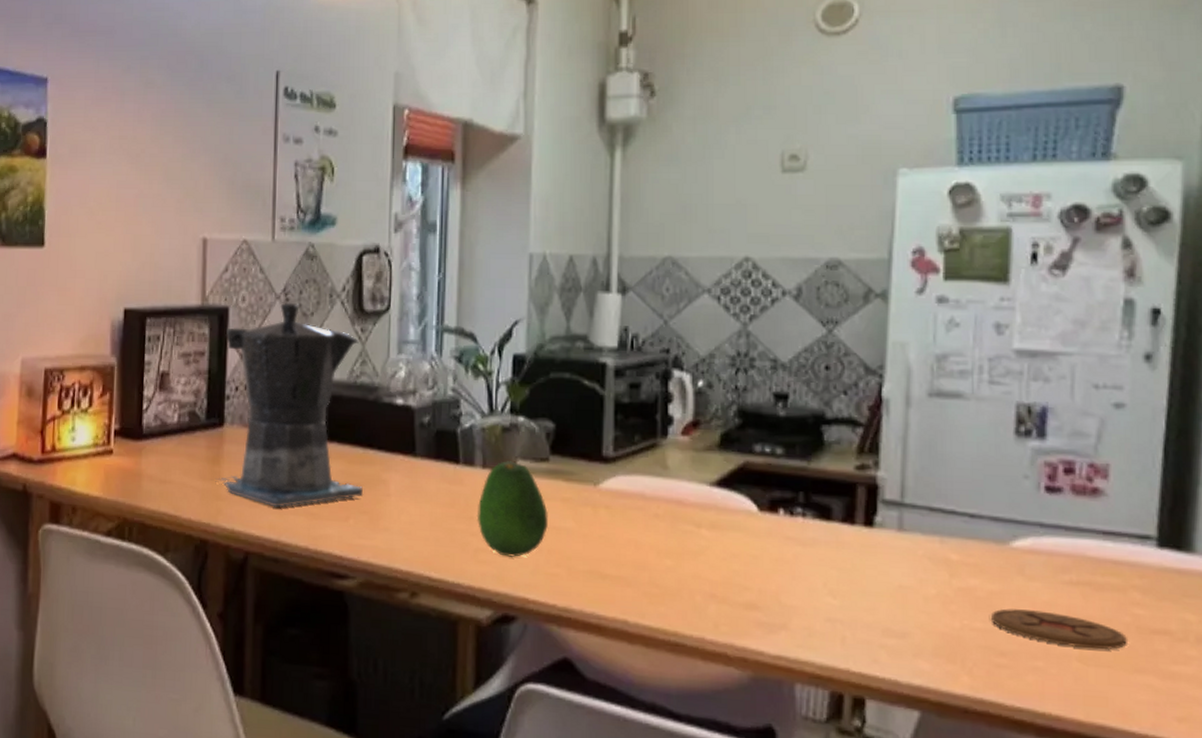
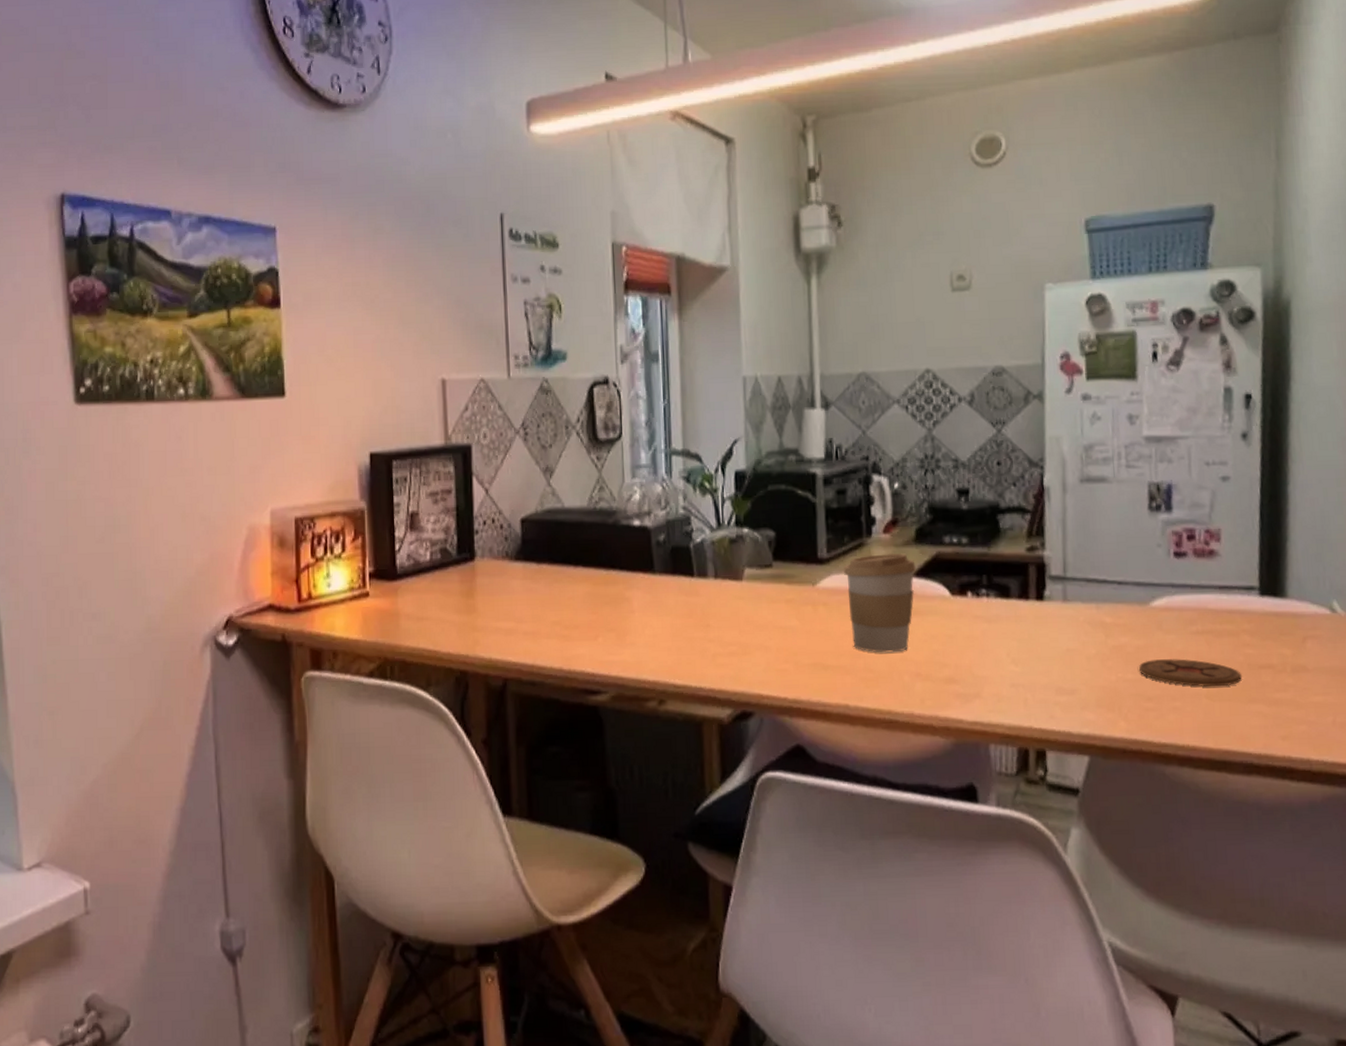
coffee maker: present [215,302,364,508] -> none [470,436,610,633]
fruit: present [476,461,548,557] -> none [712,570,775,658]
coffee cup: none [632,457,719,569] -> present [844,553,917,653]

